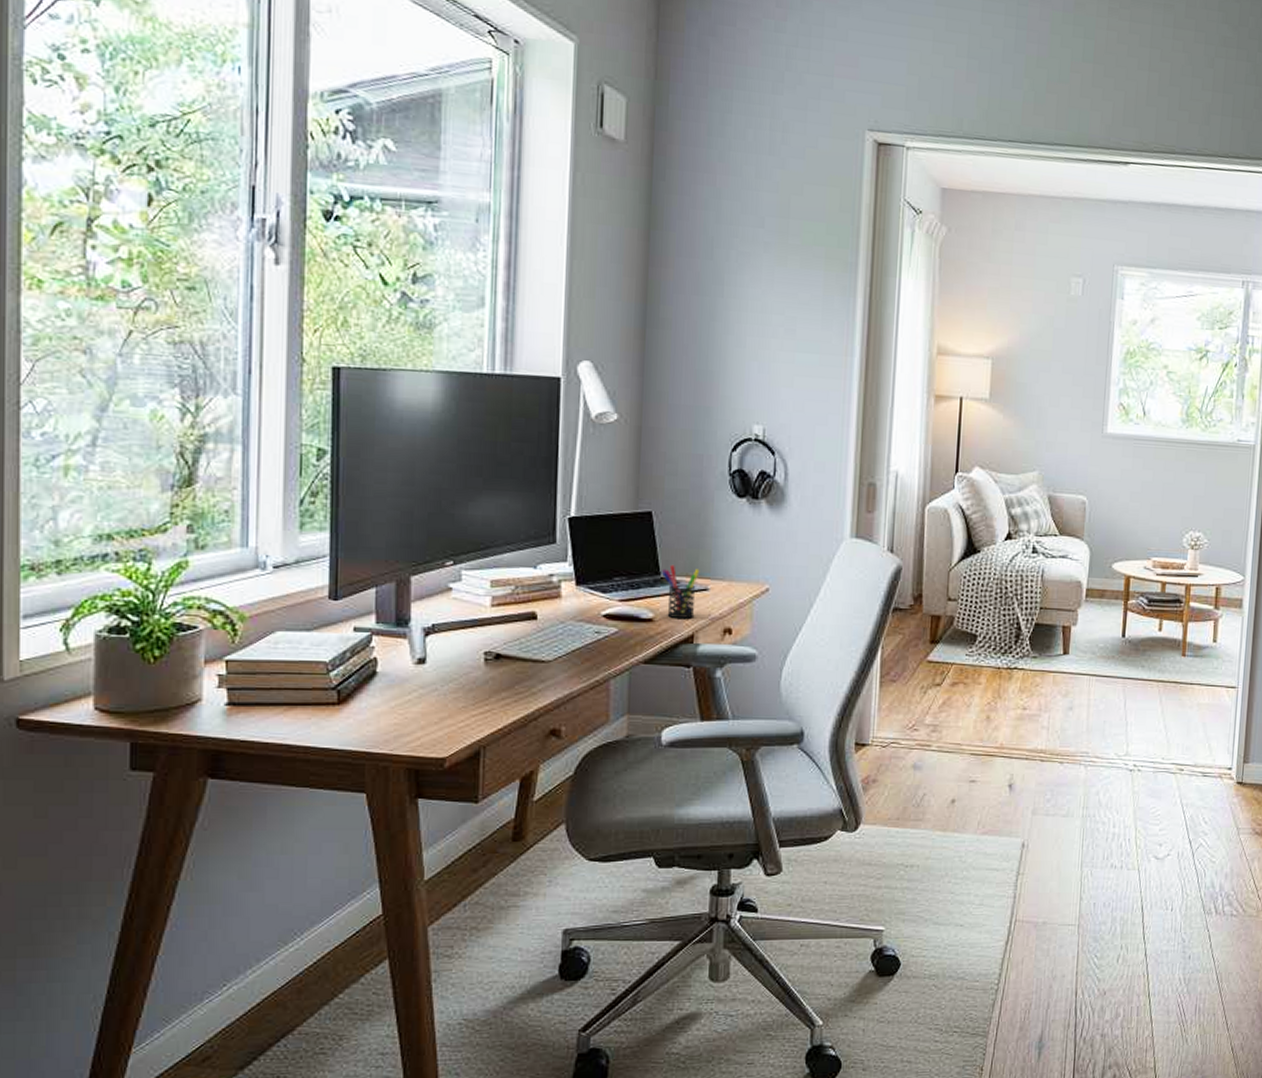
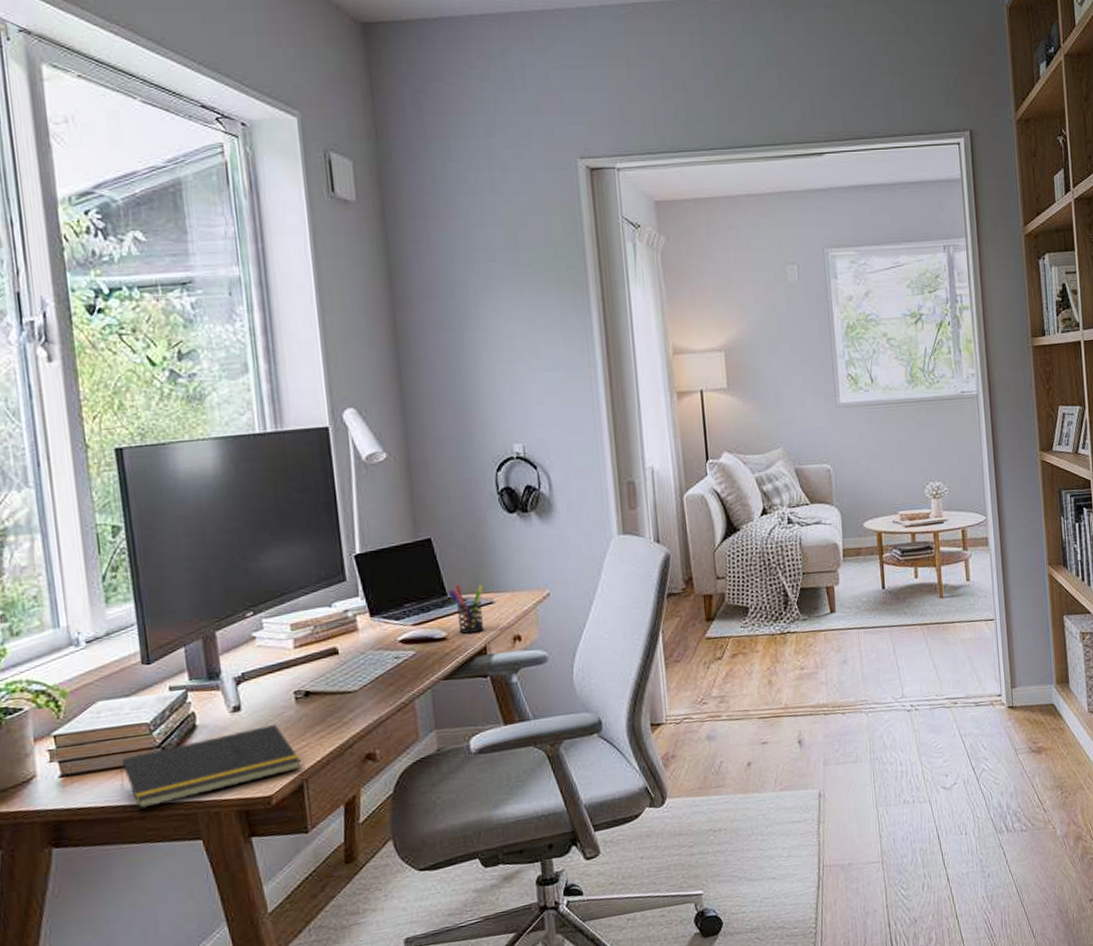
notepad: none [288,682,481,751] -> present [120,723,301,809]

